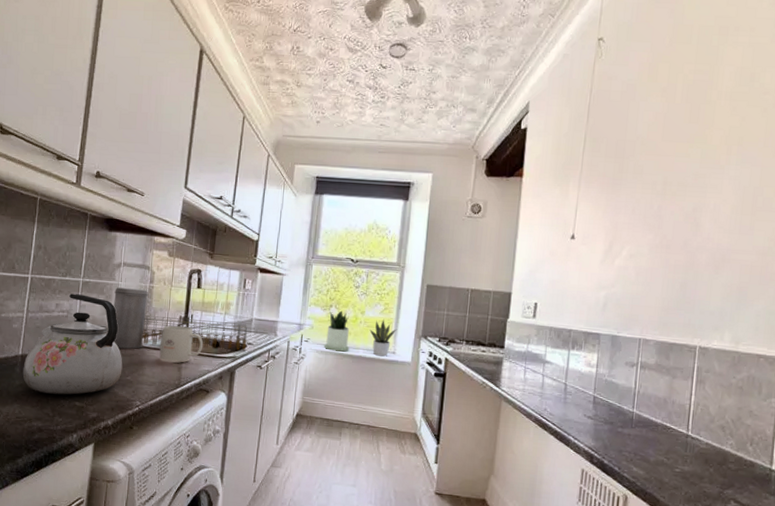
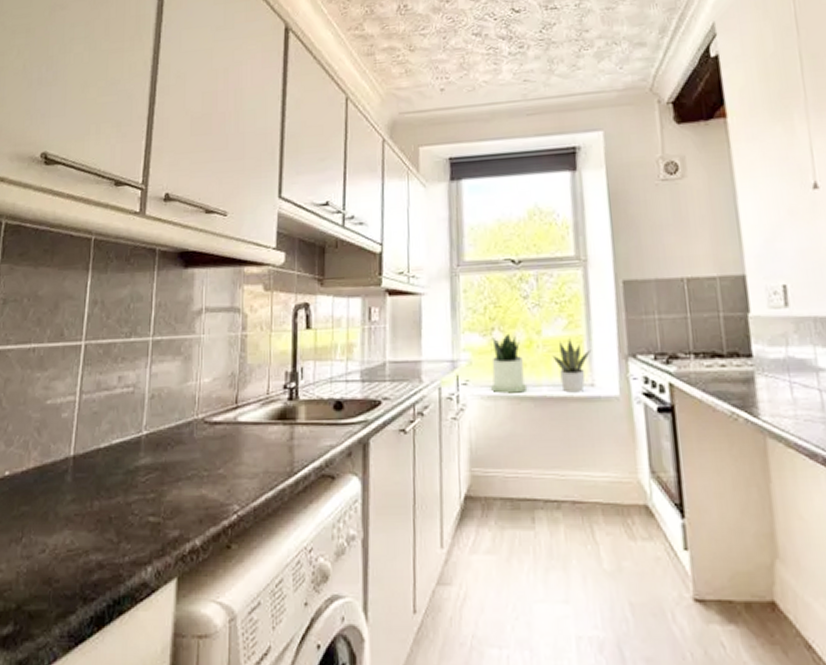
kettle: present [22,293,123,395] -> none [75,359,212,509]
canister: present [114,287,149,350] -> none [195,341,242,429]
dish rack: present [143,315,247,351] -> none [237,371,381,418]
mug: present [159,325,204,364] -> none [261,385,321,442]

